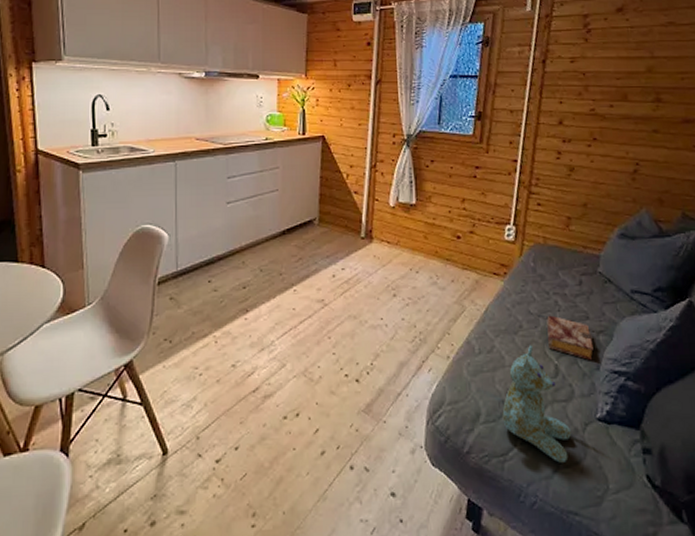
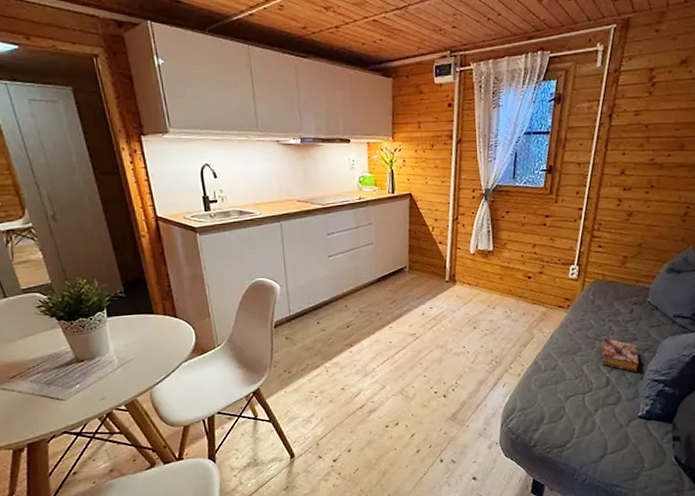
stuffed bear: present [502,344,572,463] -> none [562,362,618,450]

